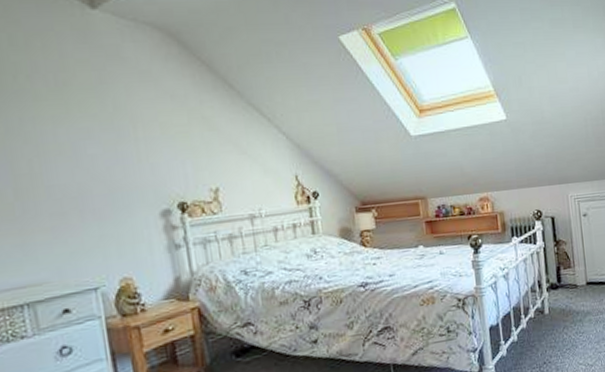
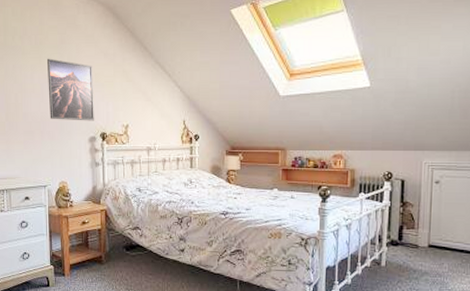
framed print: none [77,105,166,192] -> present [46,58,94,121]

